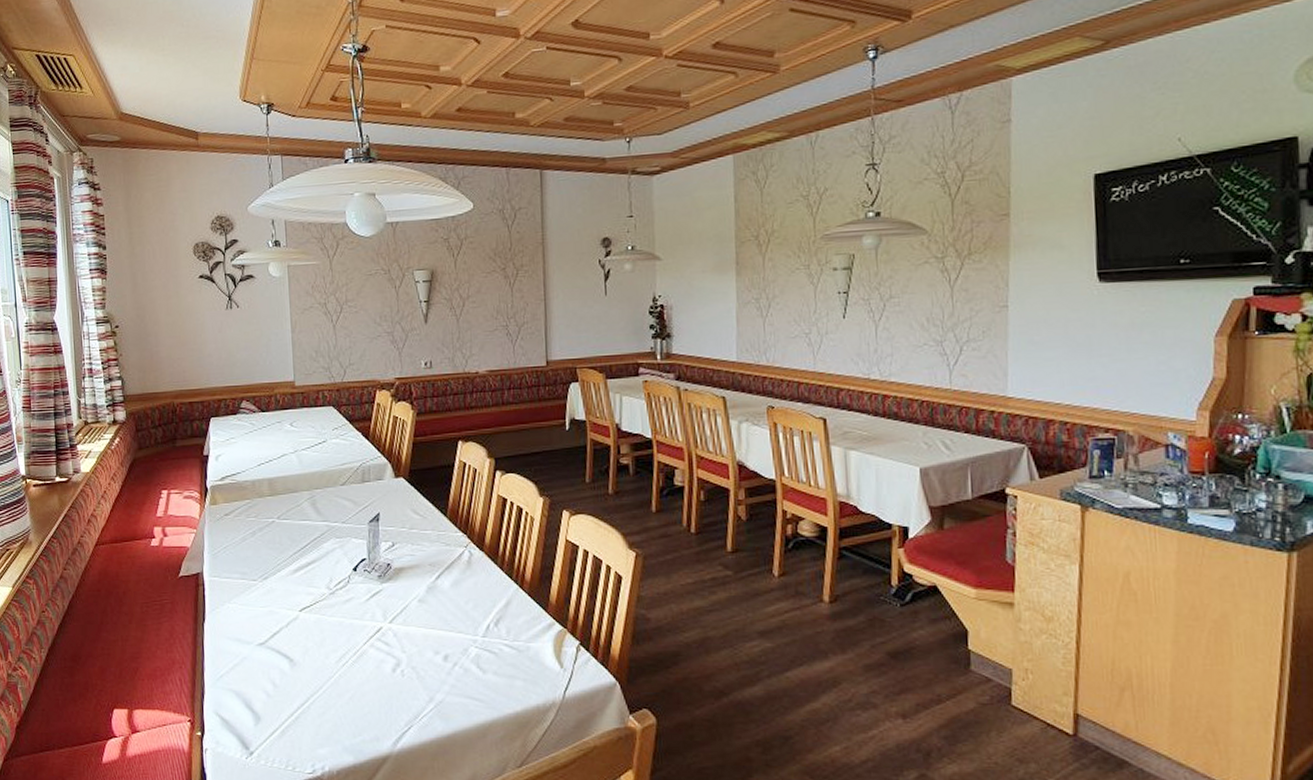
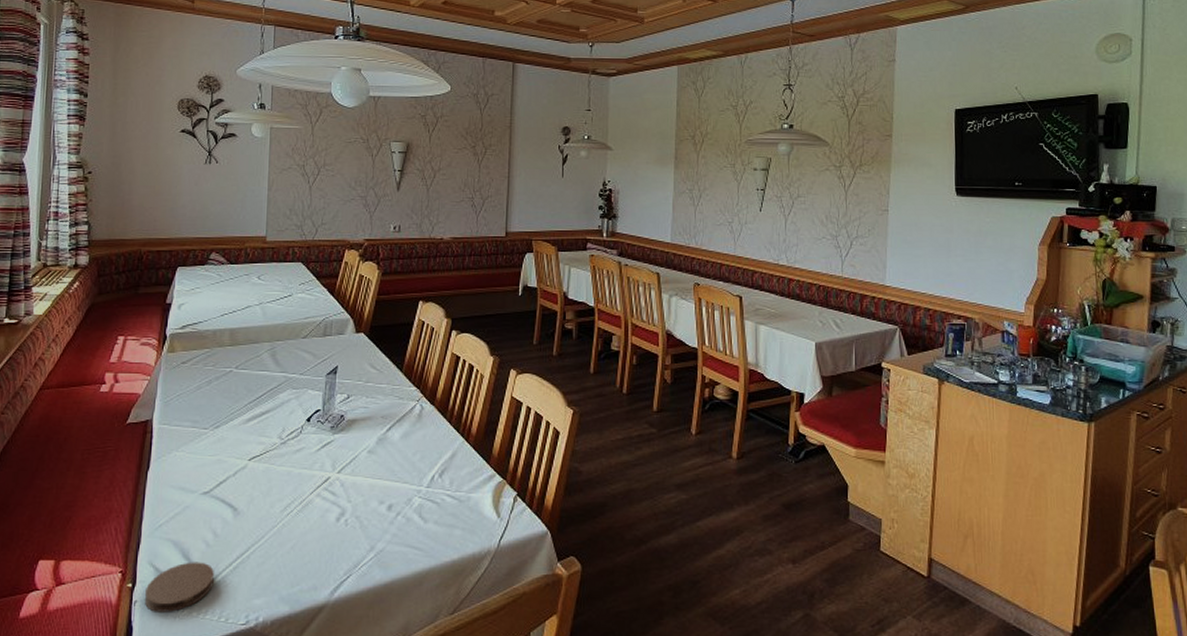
coaster: none [213,711,278,760] -> present [144,562,214,612]

